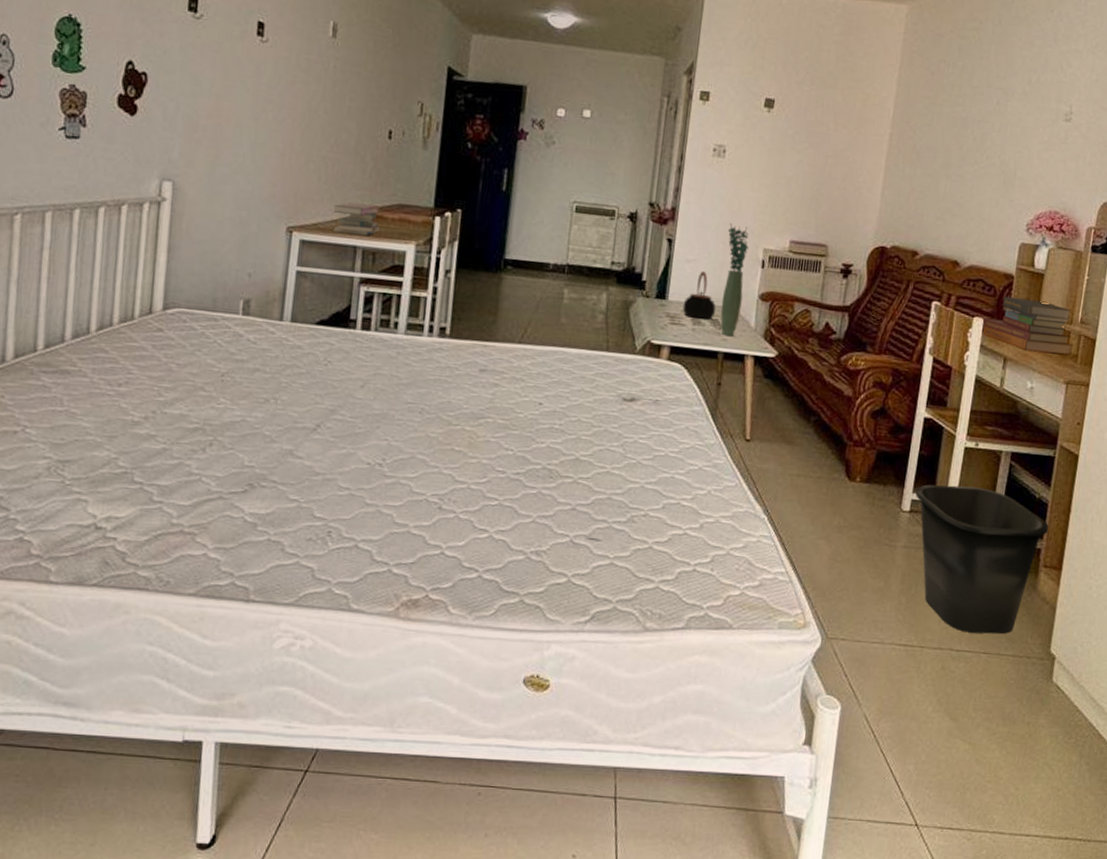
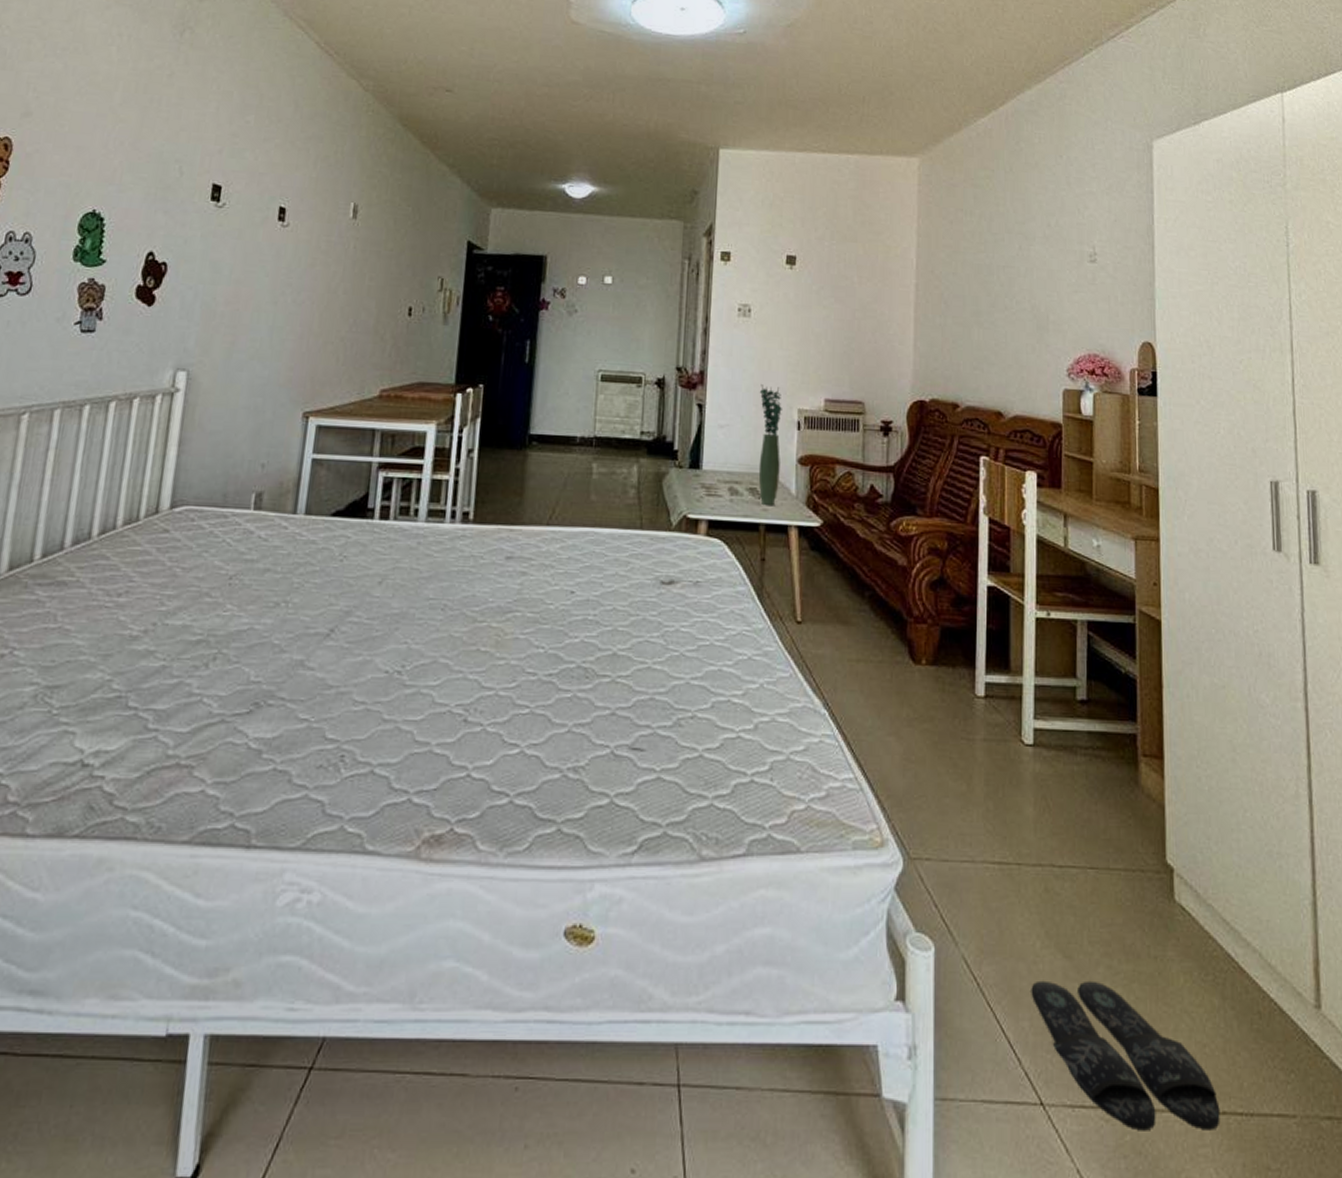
books: present [333,202,380,236] -> none [351,383,400,418]
teapot: present [682,270,716,321] -> none [718,436,754,490]
waste bin: present [915,484,1049,634] -> none [988,663,1141,843]
slippers: none [919,736,1064,850] -> present [1031,980,1220,1131]
books: present [983,296,1073,356] -> none [1036,446,1135,508]

